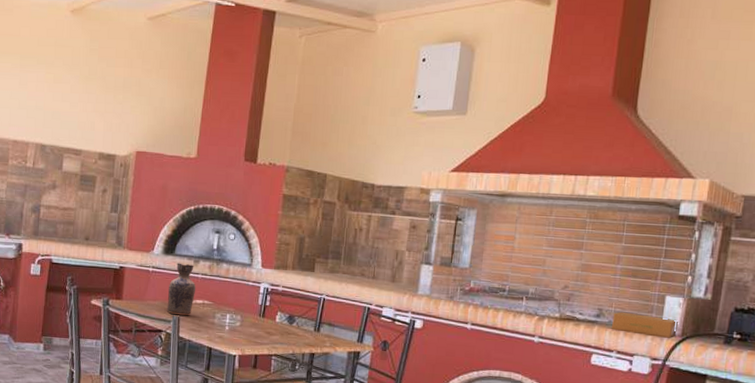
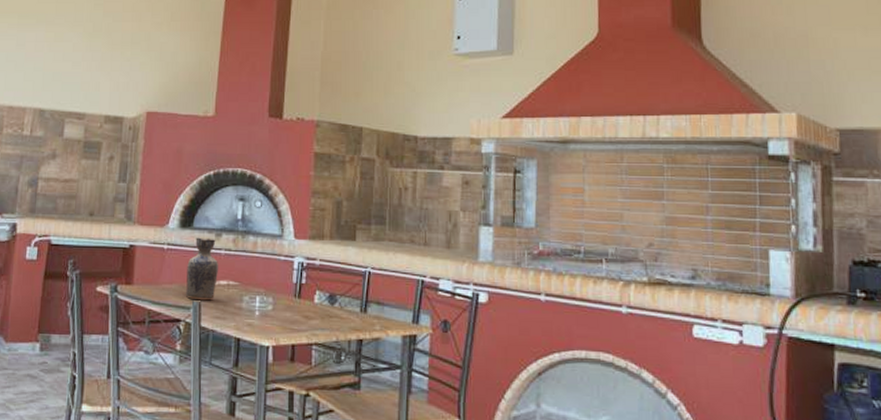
box: present [612,312,678,339] -> none [711,271,789,302]

